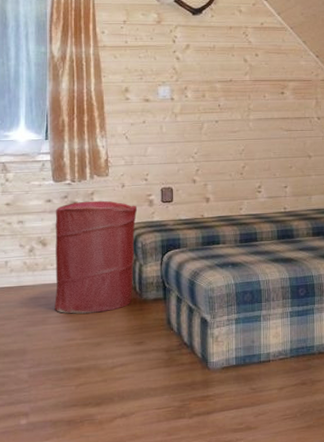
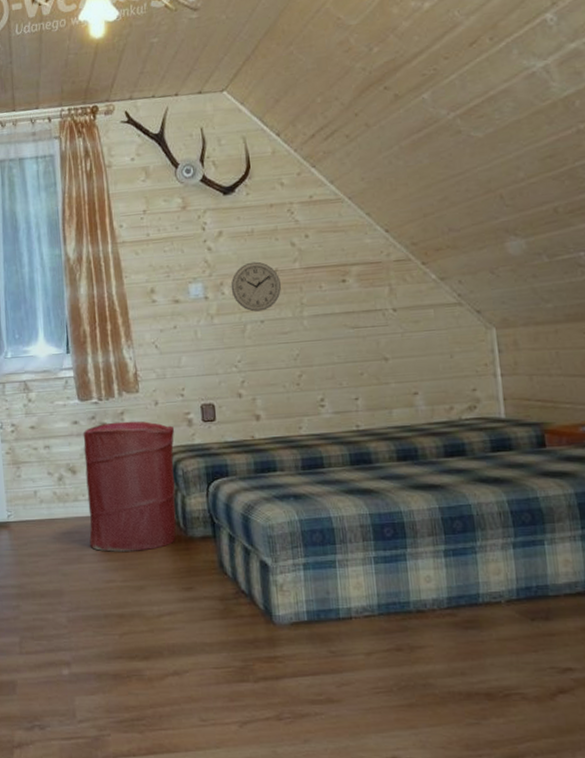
wall clock: none [193,72,234,113] -> present [231,261,282,312]

